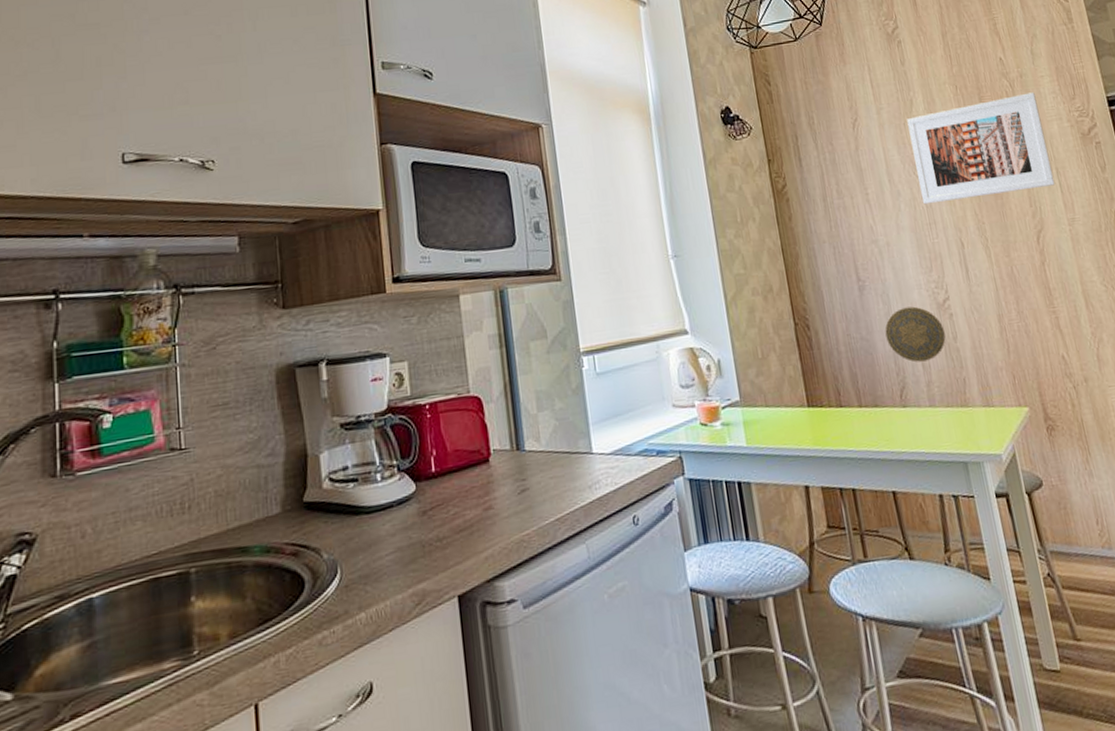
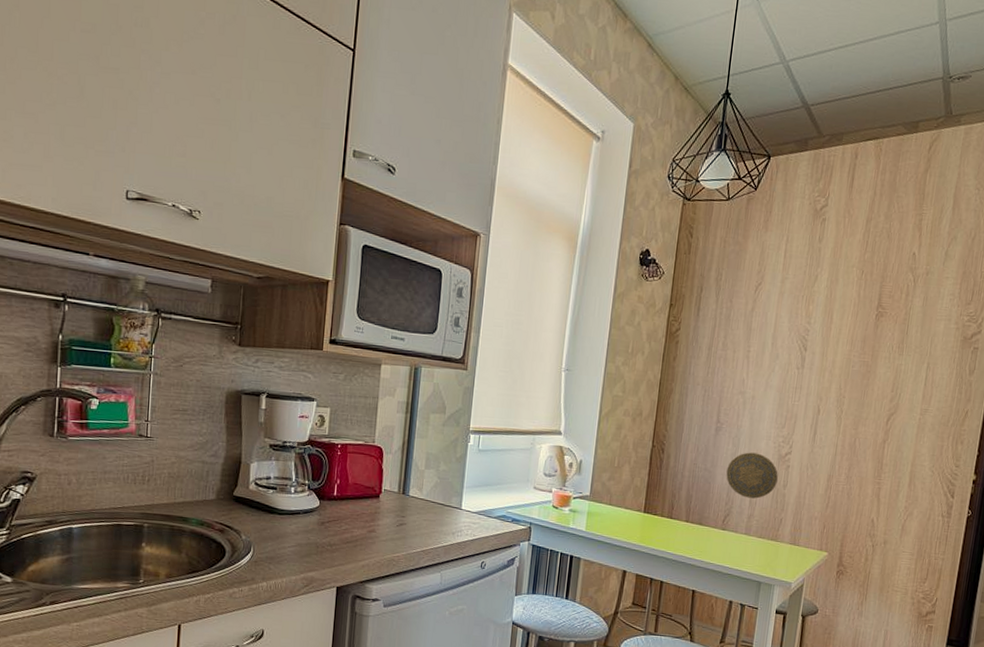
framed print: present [907,92,1055,205] -> none [795,290,934,378]

